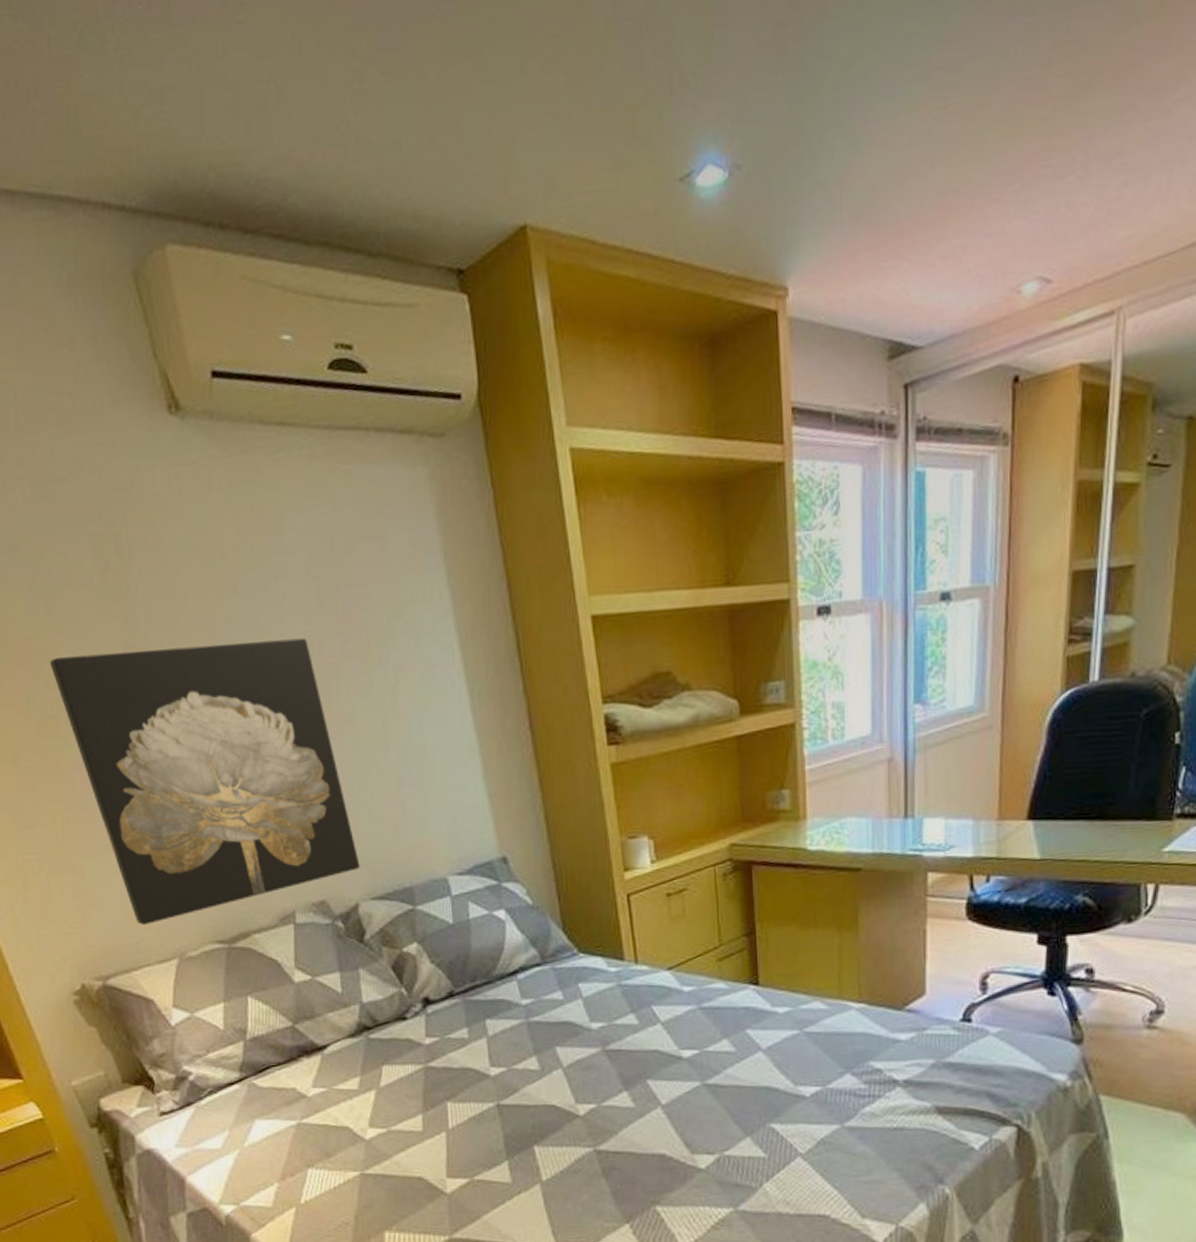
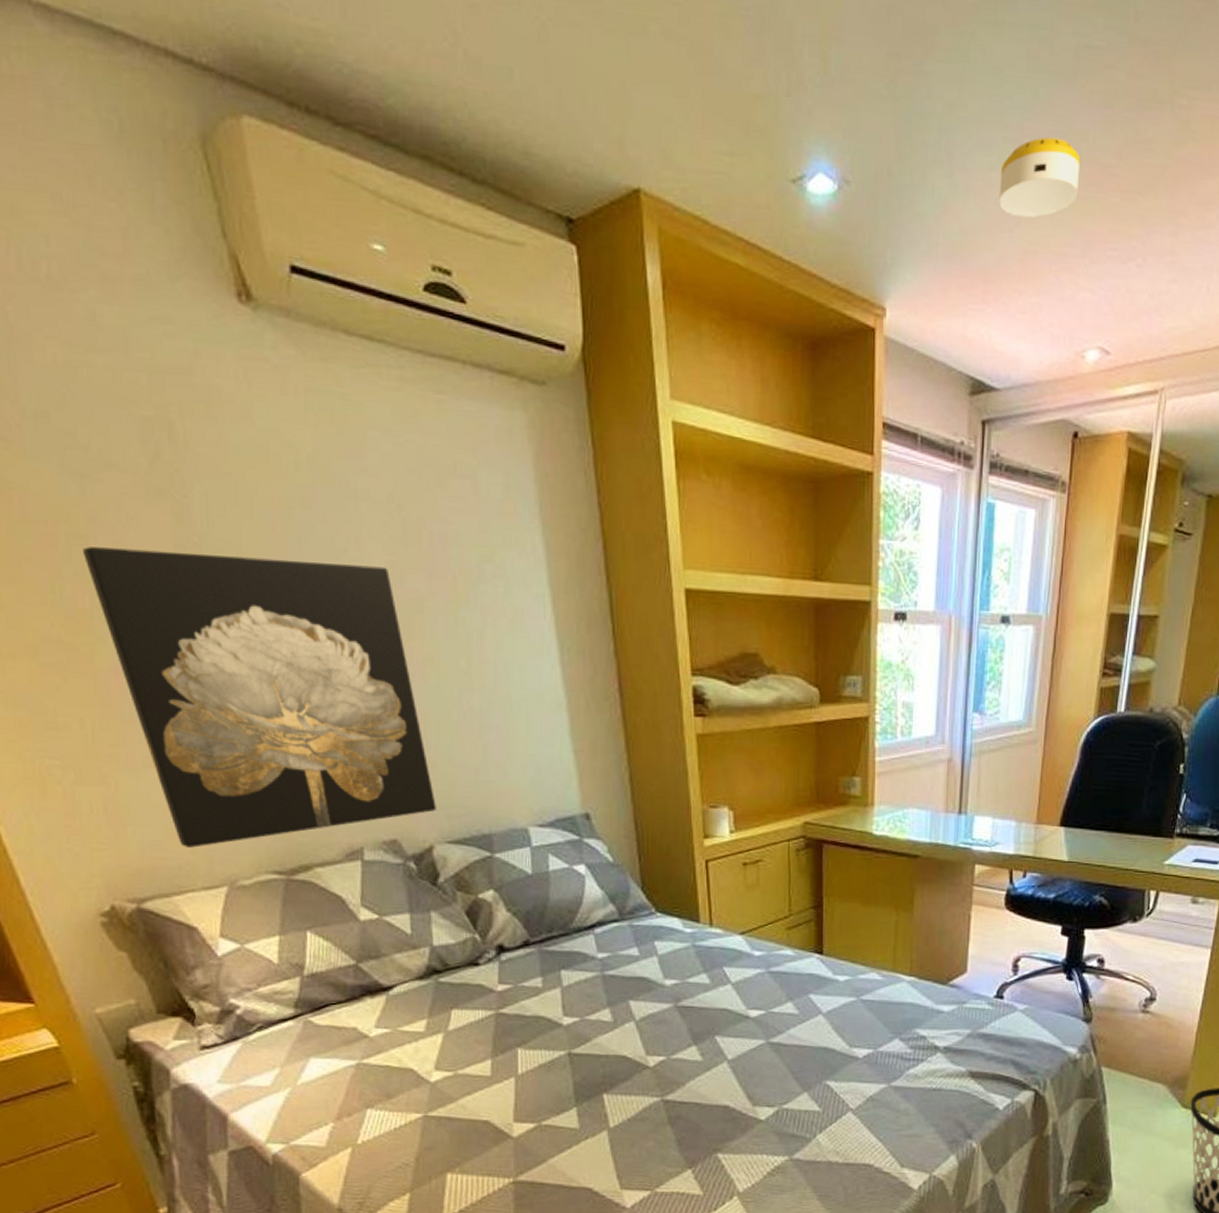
smoke detector: none [907,61,1002,158] -> present [999,137,1081,218]

